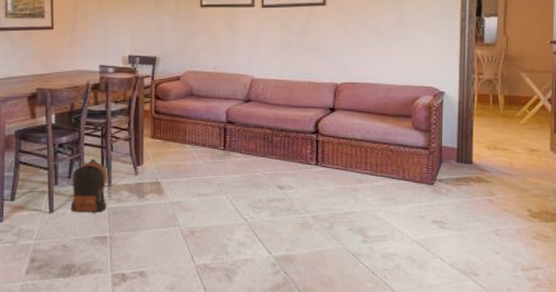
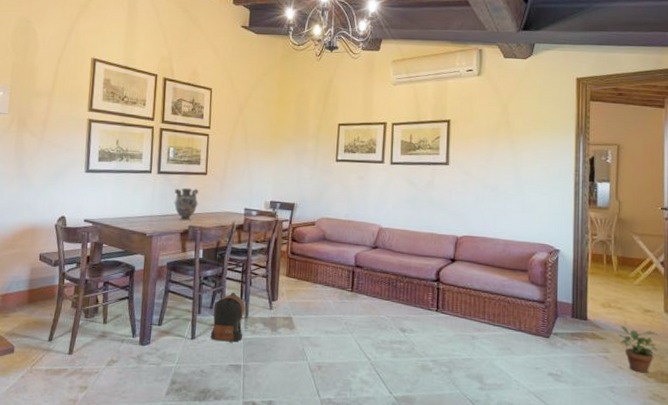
decorative vase: none [17,45,46,83] -> present [174,187,199,221]
potted plant: none [504,167,543,214] -> present [618,325,658,373]

